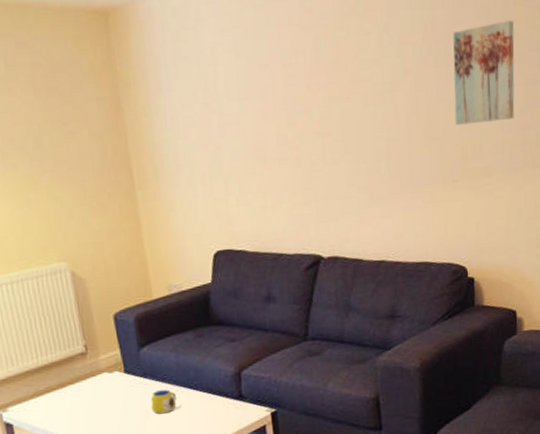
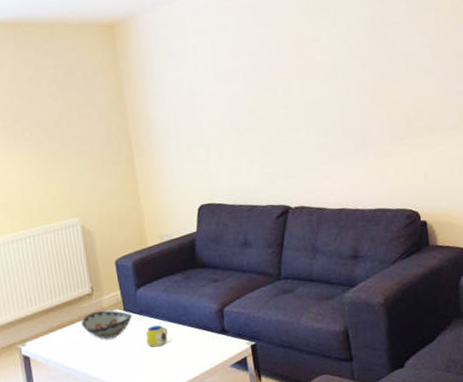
decorative bowl: none [74,372,135,405] -> present [81,310,133,340]
wall art: present [453,21,515,125] -> none [389,10,449,94]

